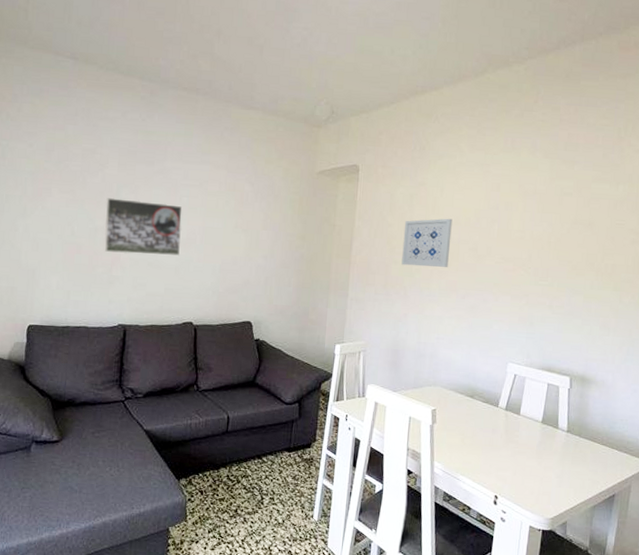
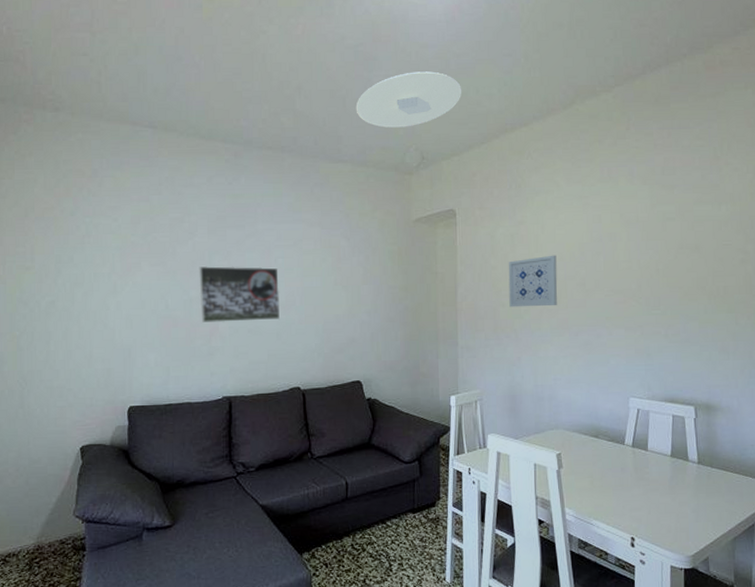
ceiling light: none [272,26,378,81] -> present [355,71,462,128]

